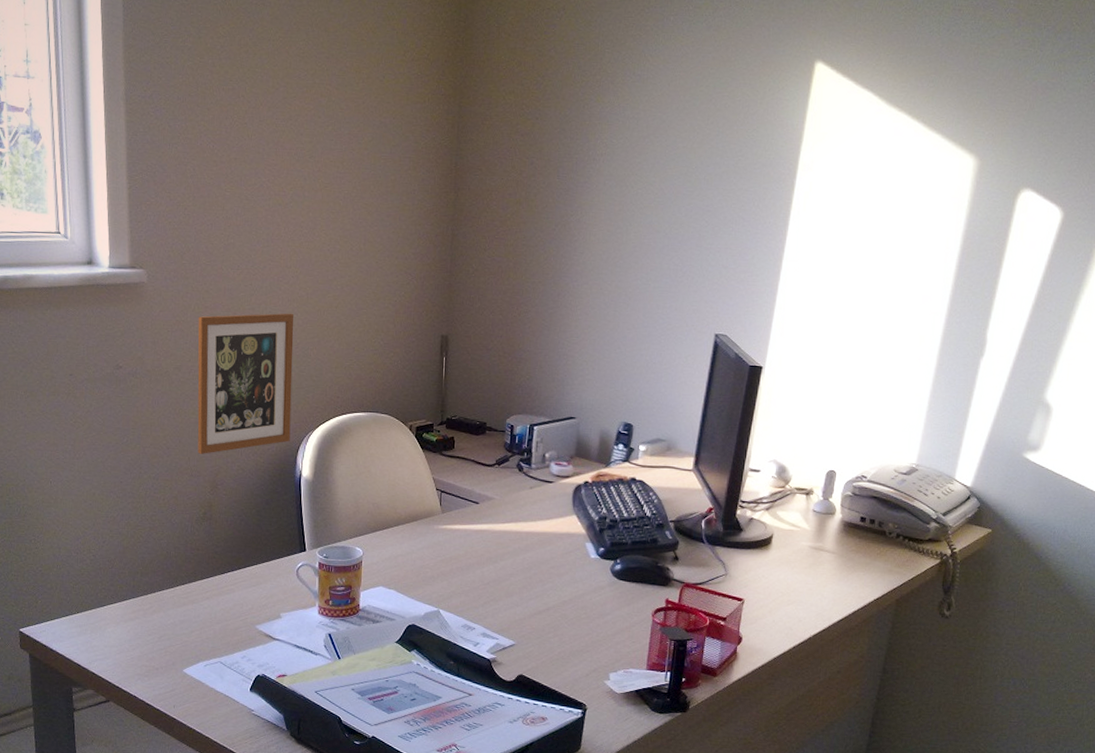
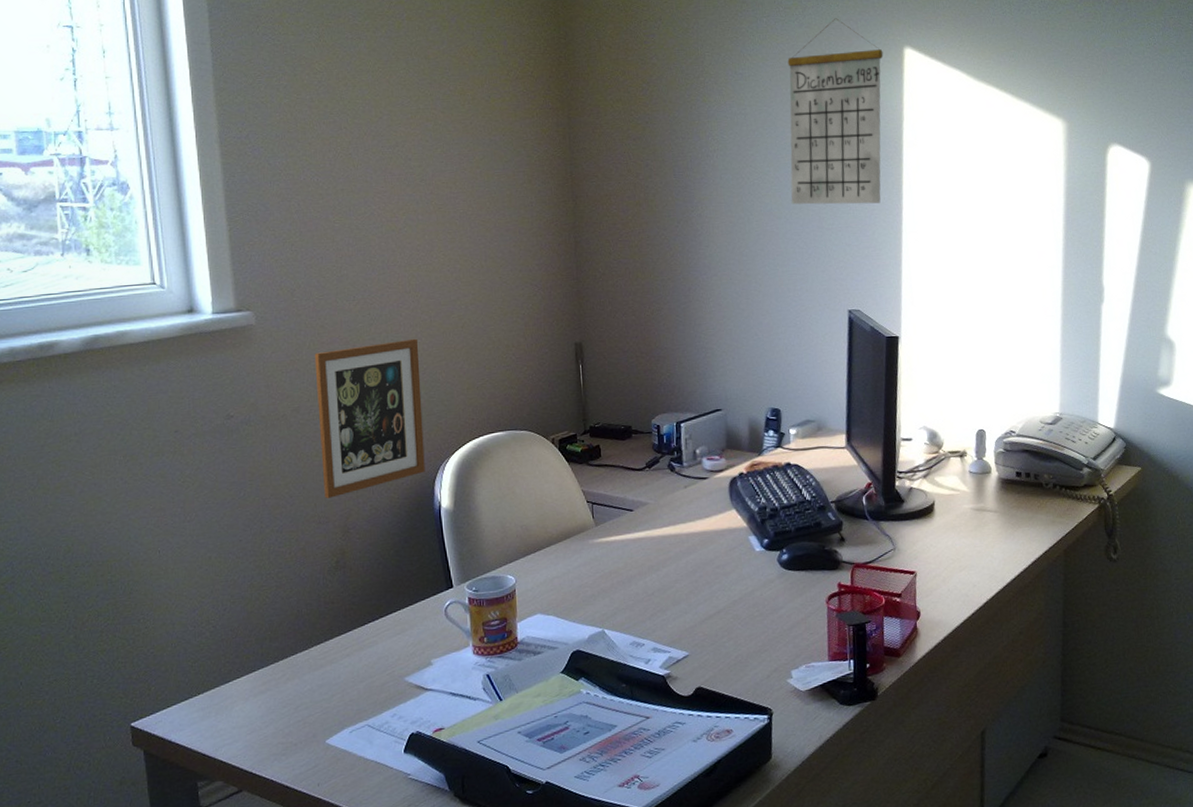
calendar: none [672,23,792,227] -> present [787,18,883,205]

